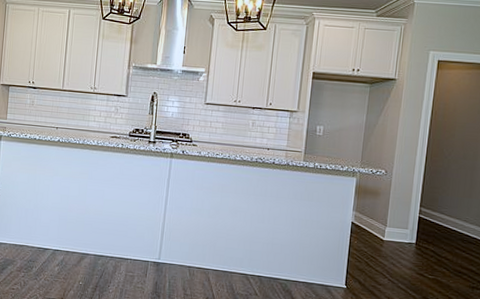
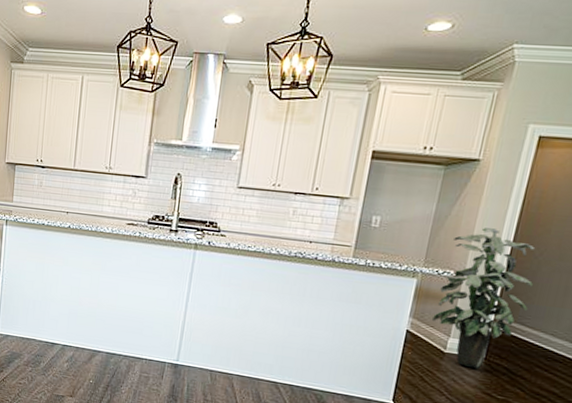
indoor plant: none [371,134,447,253] -> present [432,228,535,369]

